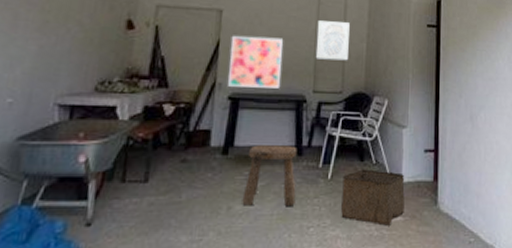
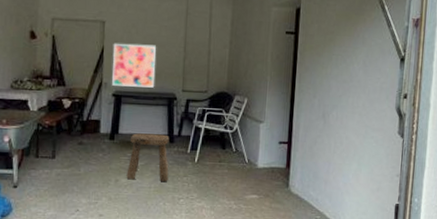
wall art: present [315,20,350,61] -> none [184,29,214,65]
storage bin: present [341,169,405,226] -> none [206,156,261,202]

